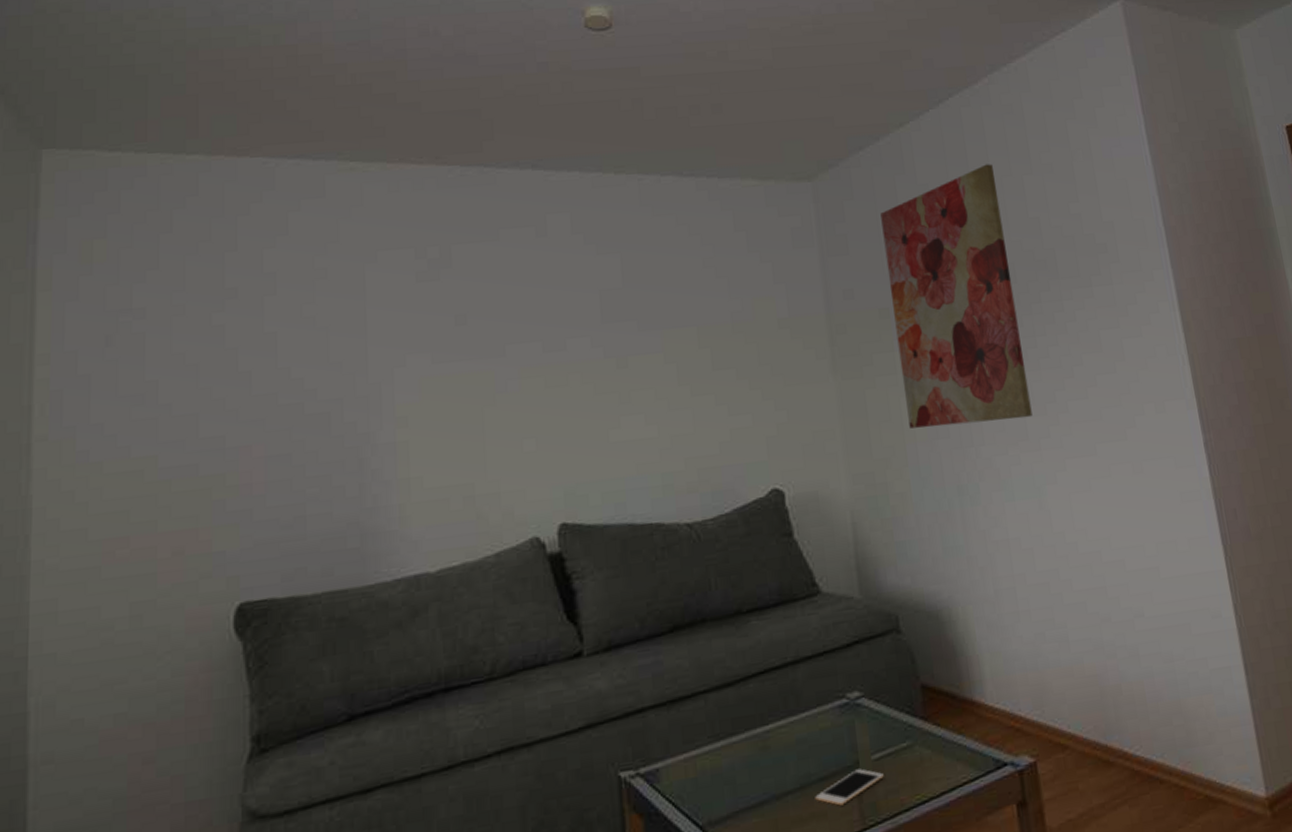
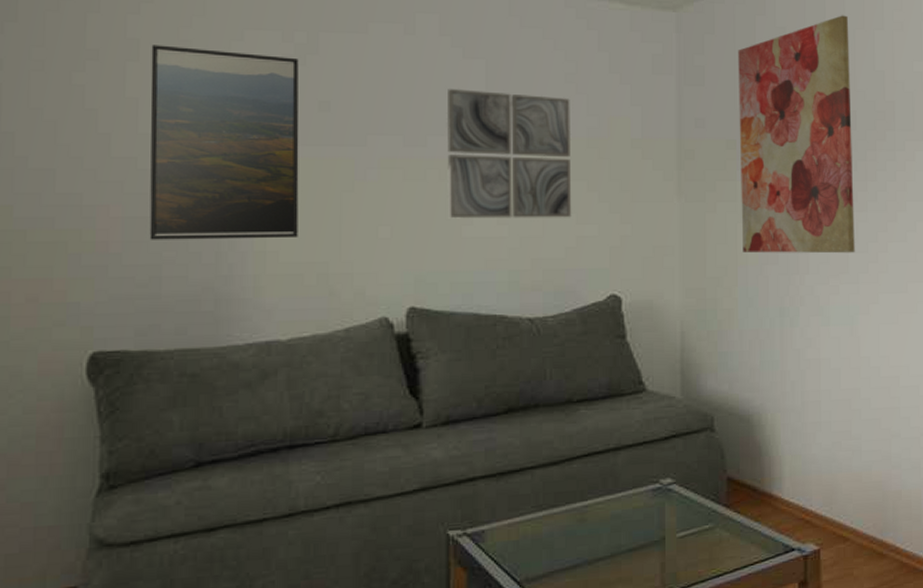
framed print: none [288,273,442,478] -> present [149,45,299,240]
wall art: none [584,283,723,424] -> present [446,89,572,219]
cell phone: present [815,769,884,806] -> none [623,544,686,574]

